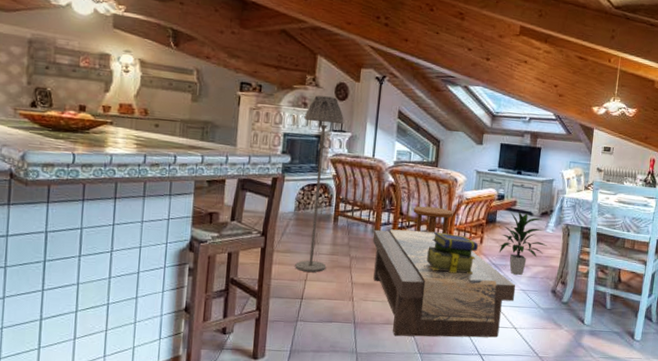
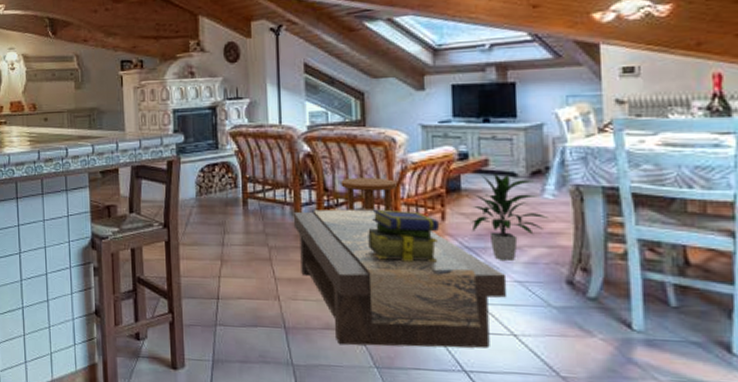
floor lamp: present [295,95,344,272] -> none [192,60,240,267]

